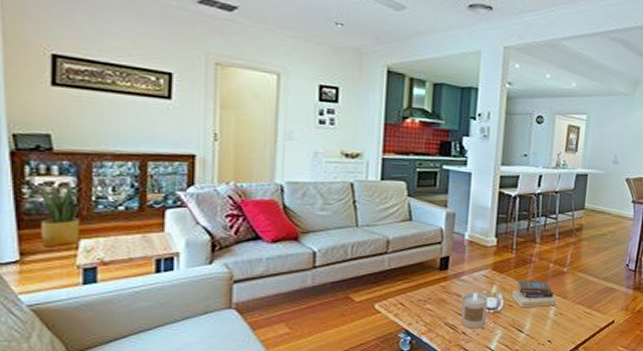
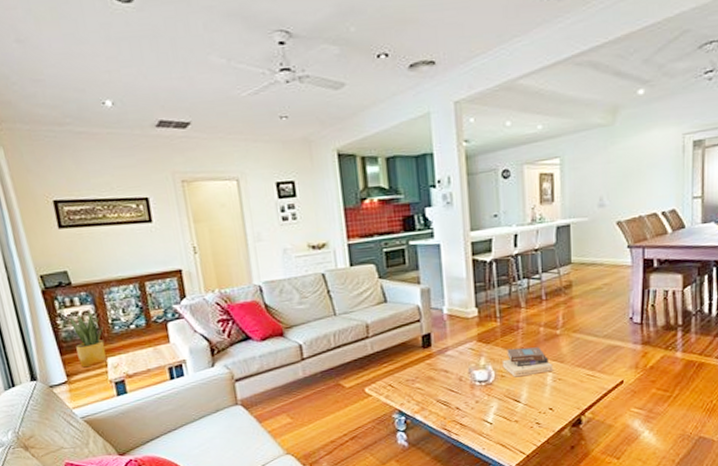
candle: present [461,292,488,329] -> none [451,366,479,404]

